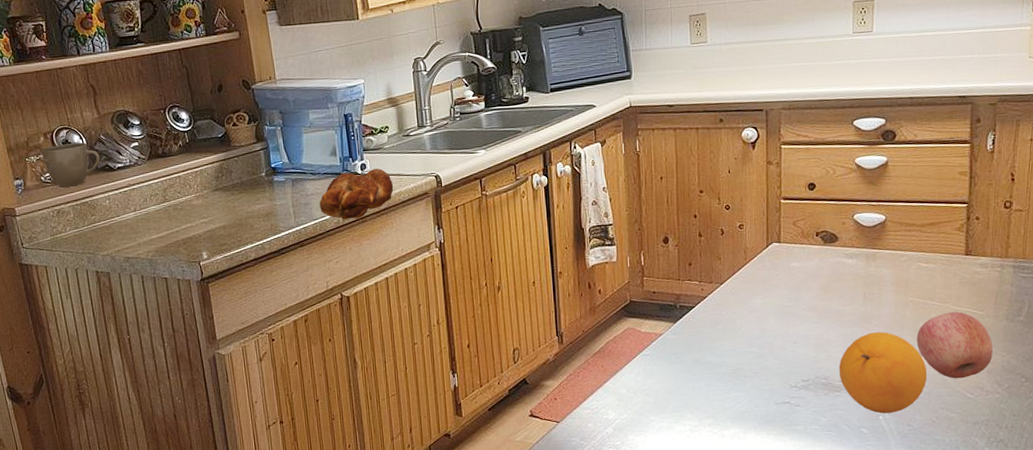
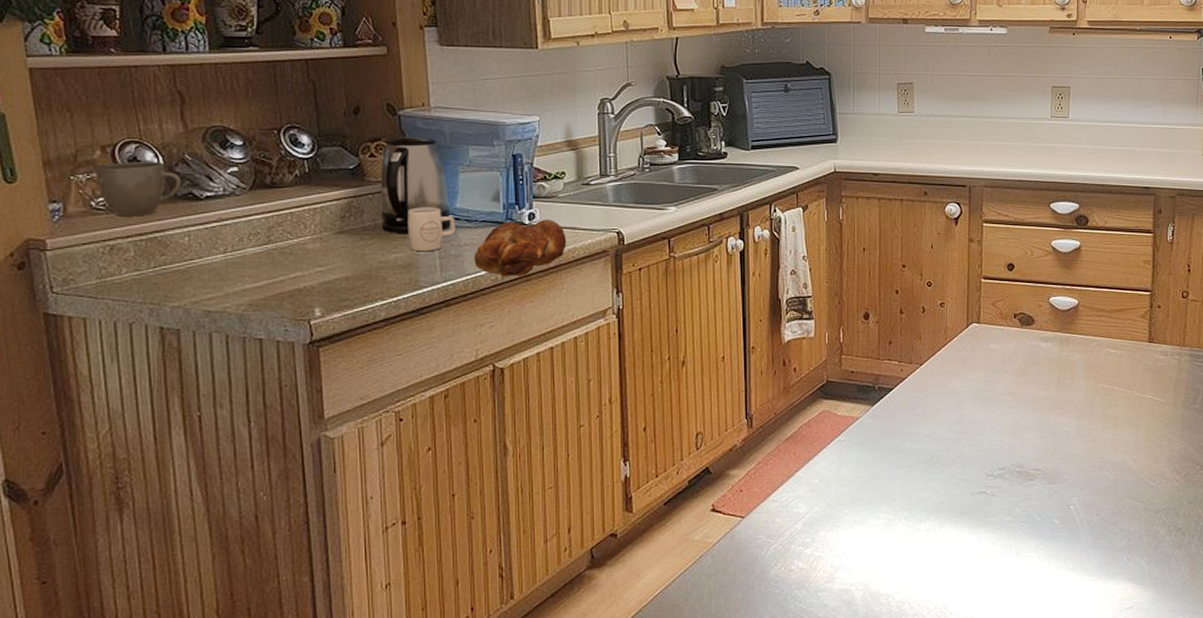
kettle: none [242,105,300,188] -> present [380,136,451,233]
mug: none [265,164,303,203] -> present [407,207,455,252]
fruit: present [838,331,928,414] -> none [1033,417,1115,503]
fruit: present [916,311,993,379] -> none [1105,398,1172,467]

